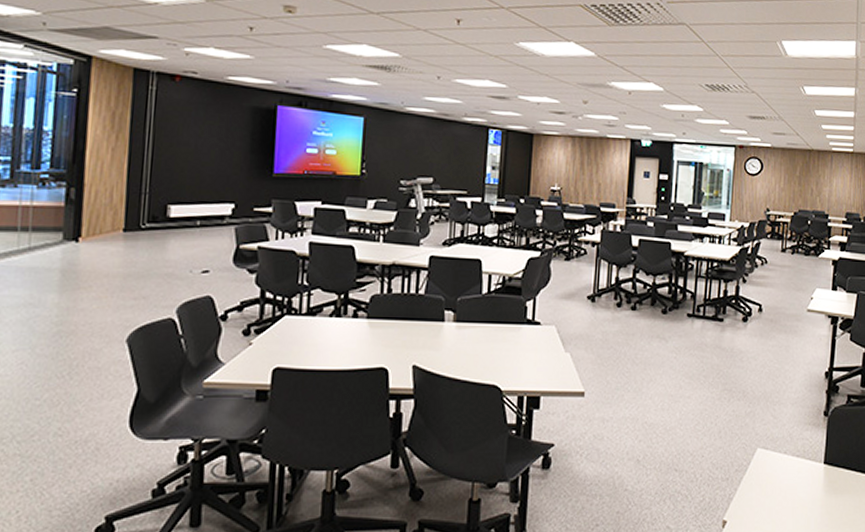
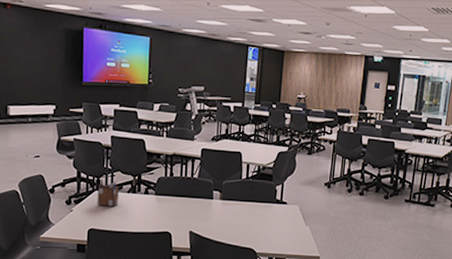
desk organizer: none [286,300,319,337] -> present [97,179,120,207]

